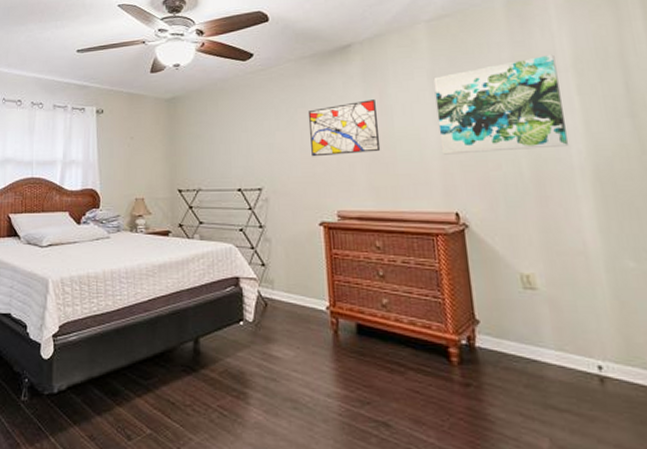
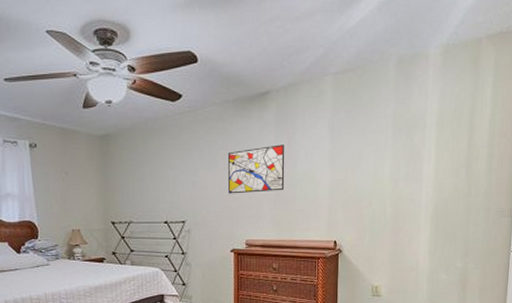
wall art: present [433,54,569,155] -> none [330,112,425,194]

